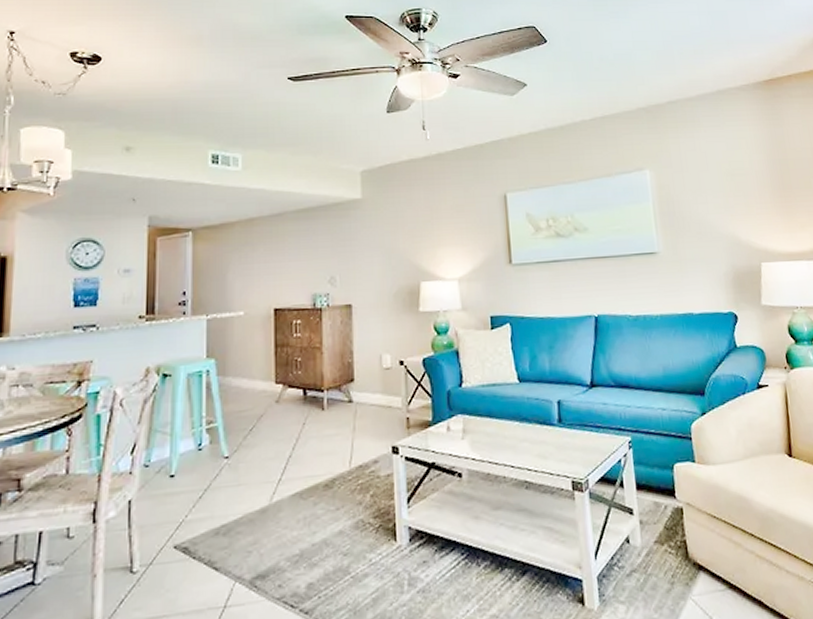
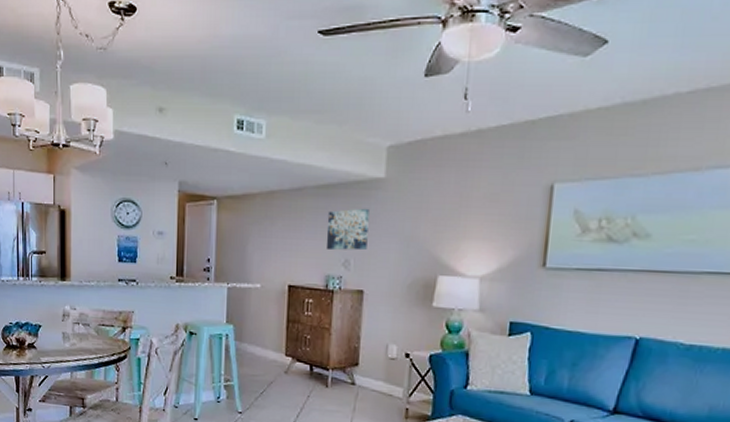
wall art: none [309,227,351,270] -> present [326,208,370,251]

